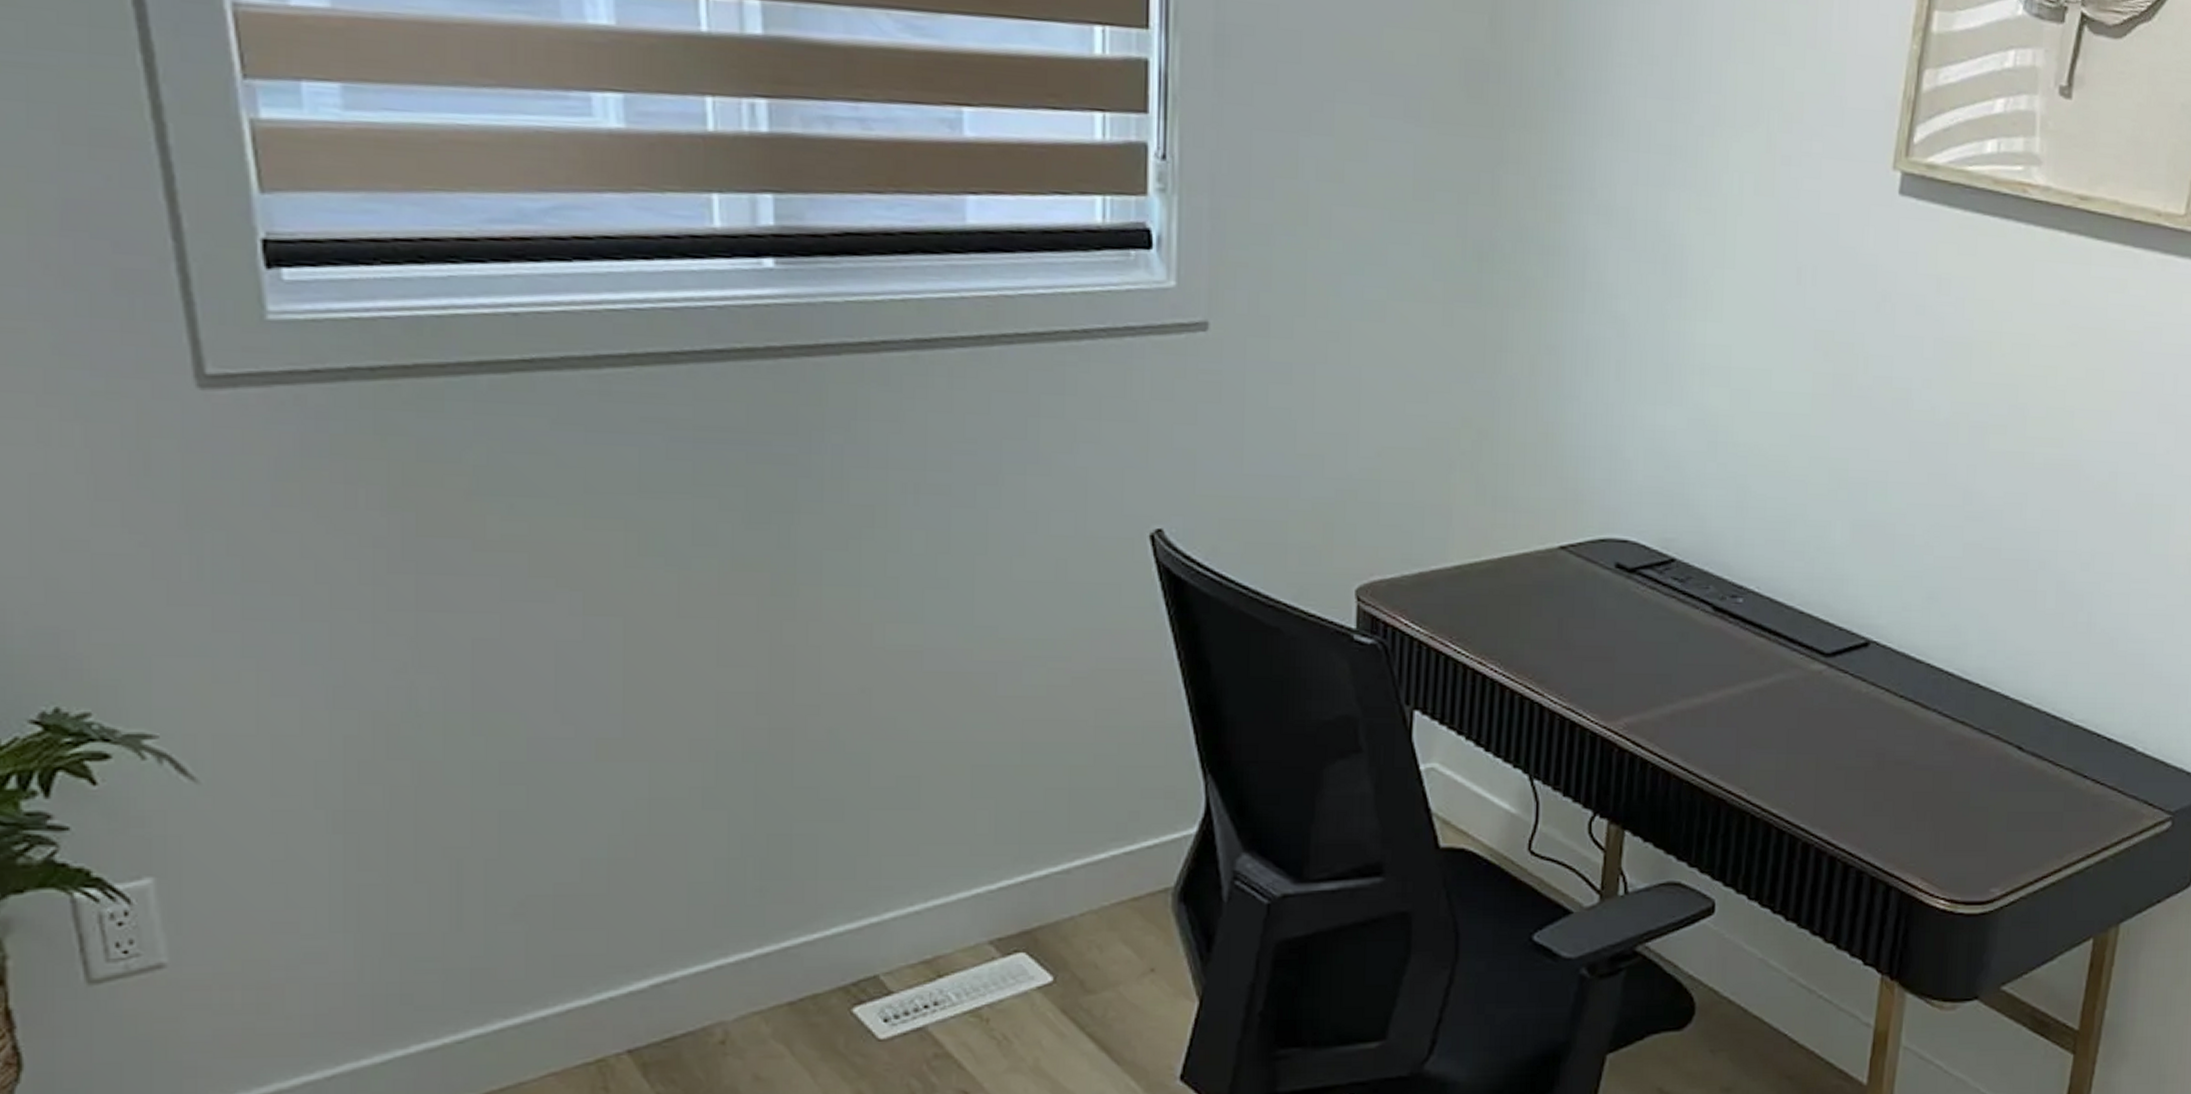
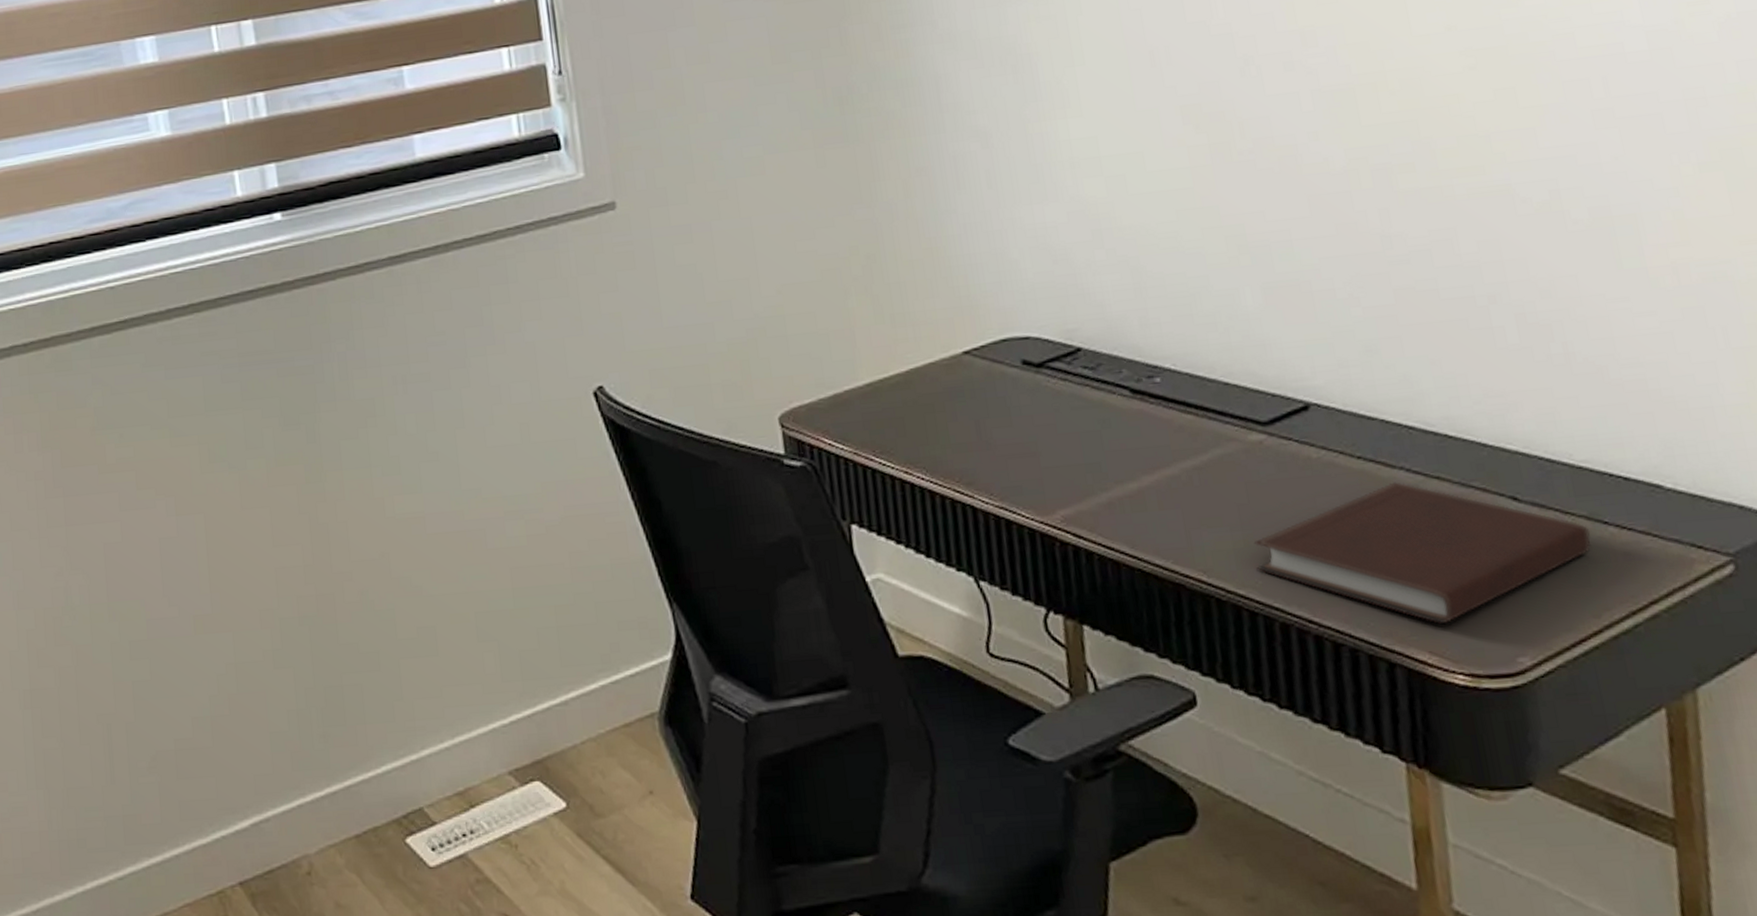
notebook: none [1792,722,2071,853] -> present [1253,482,1591,623]

